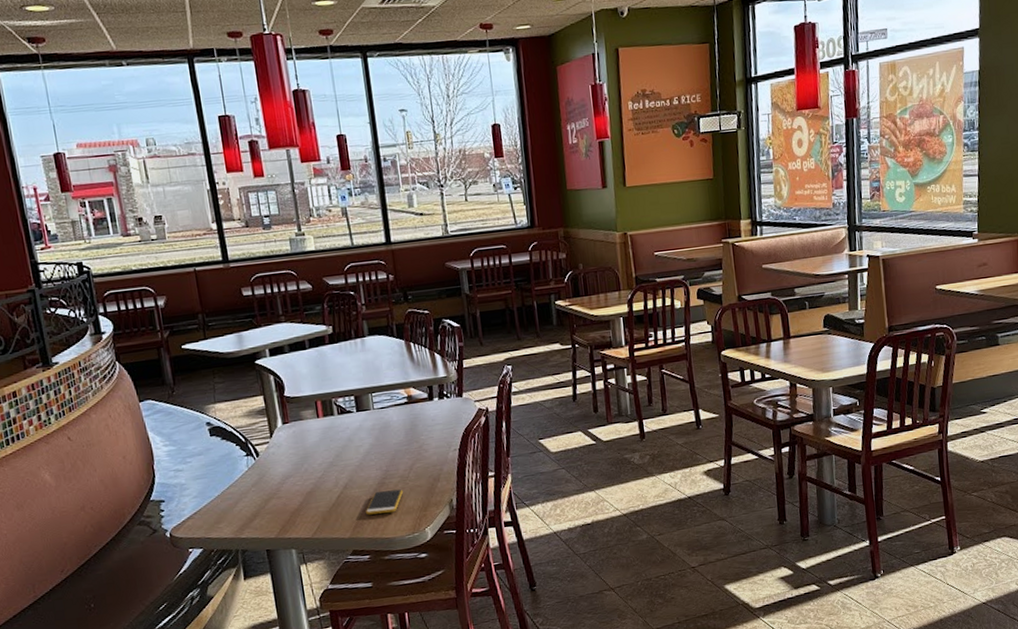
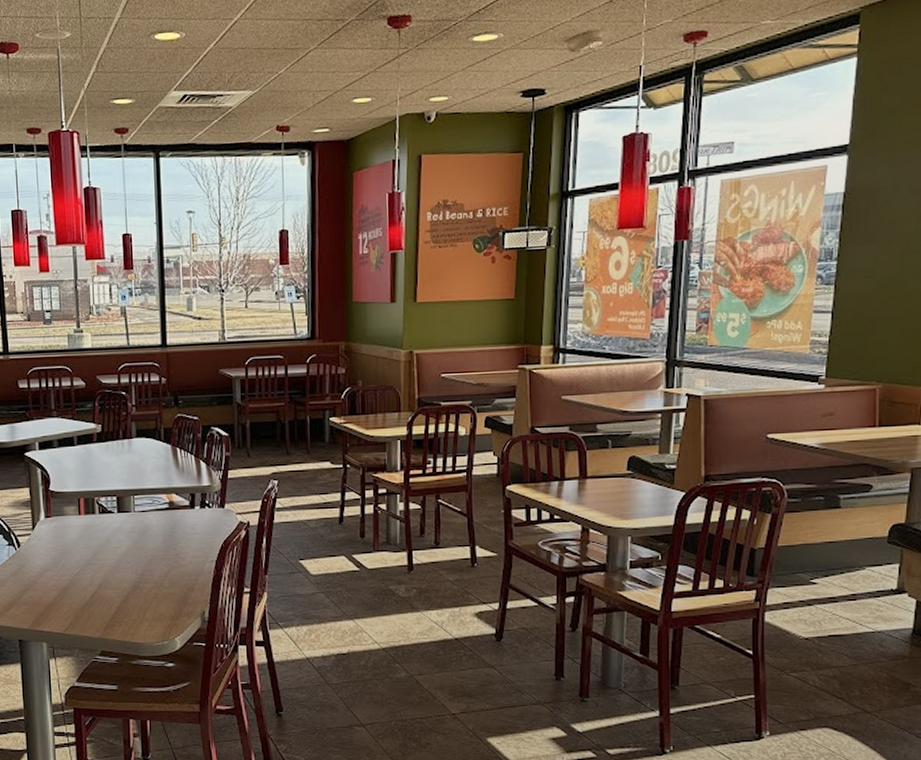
smartphone: present [366,489,404,515] -> none [118,594,157,618]

